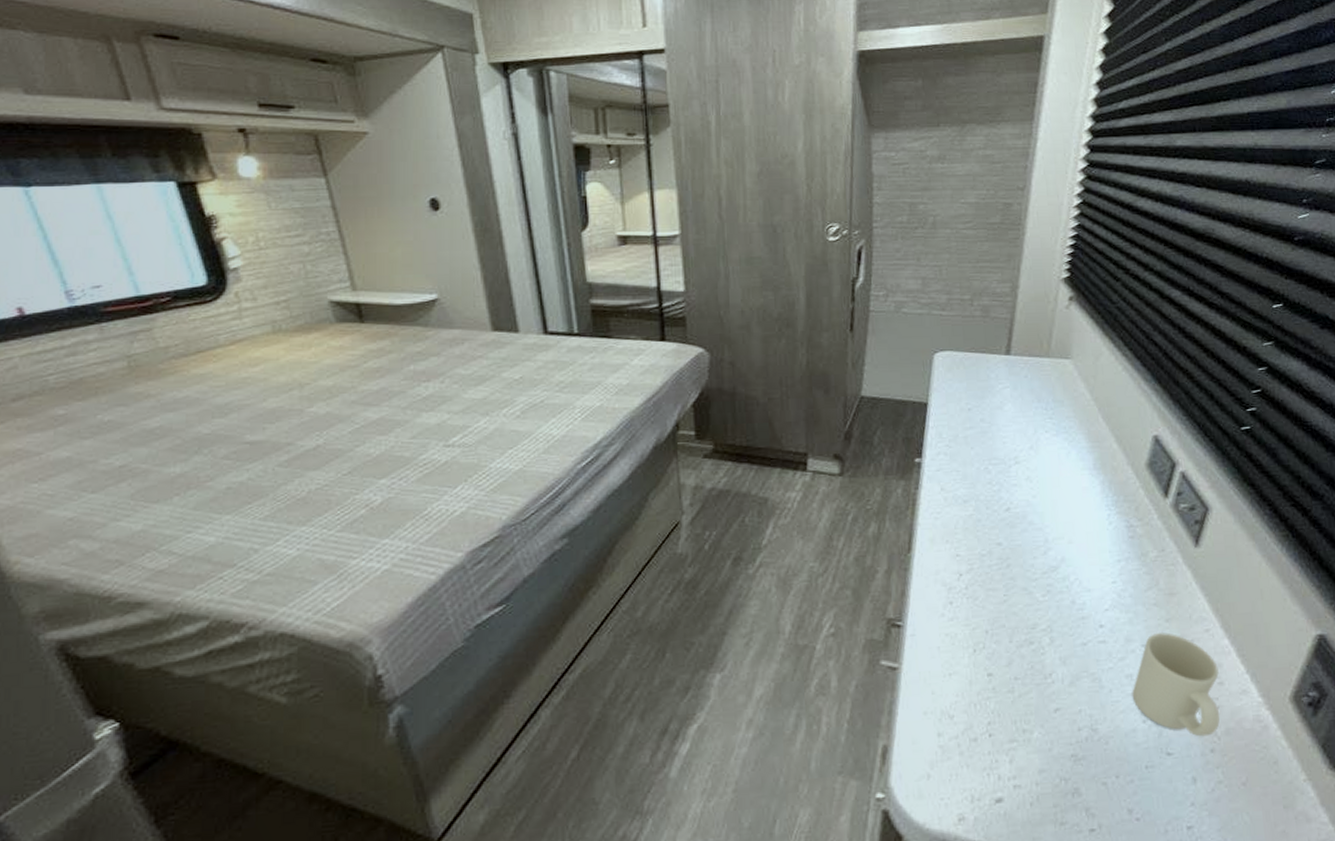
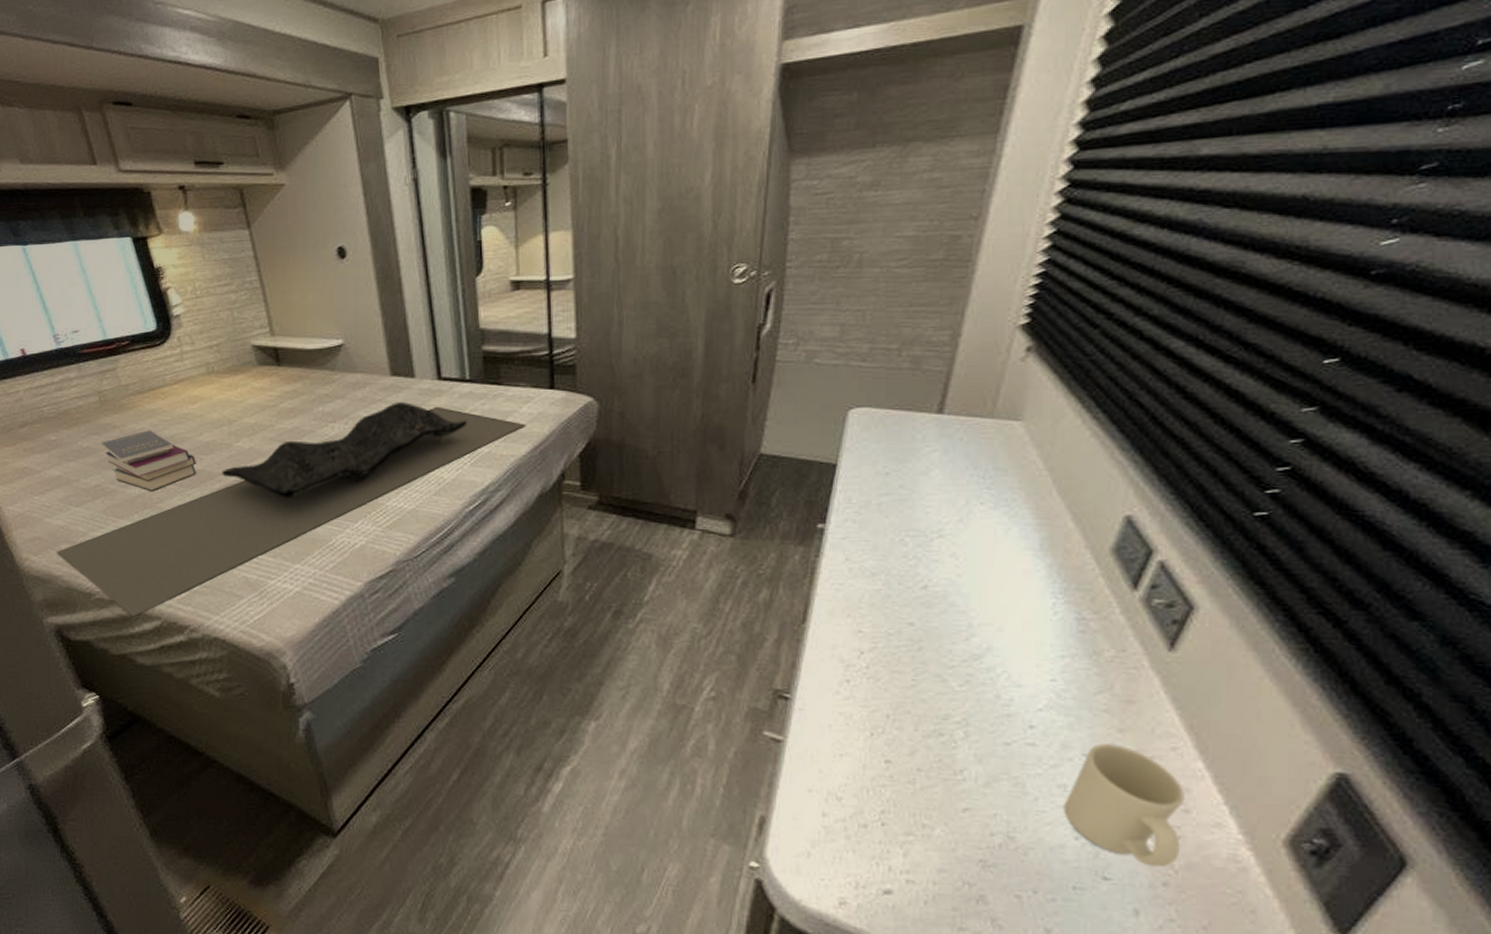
throw blanket: none [62,358,637,620] -> present [57,402,525,617]
books: none [129,398,258,469] -> present [101,430,196,492]

